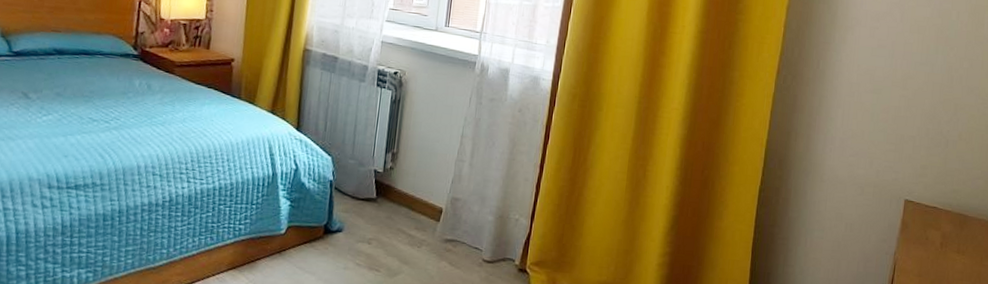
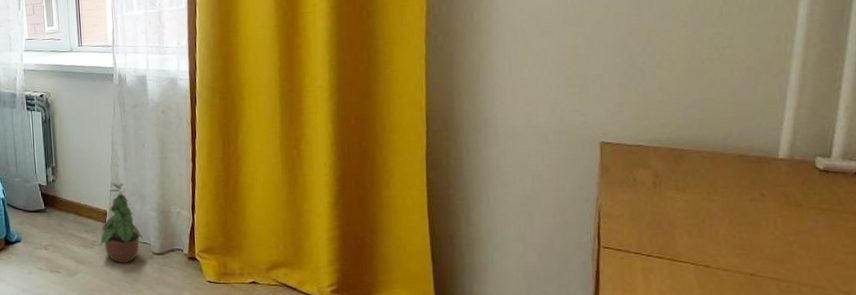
potted plant: none [430,179,476,268] -> present [100,183,143,263]

